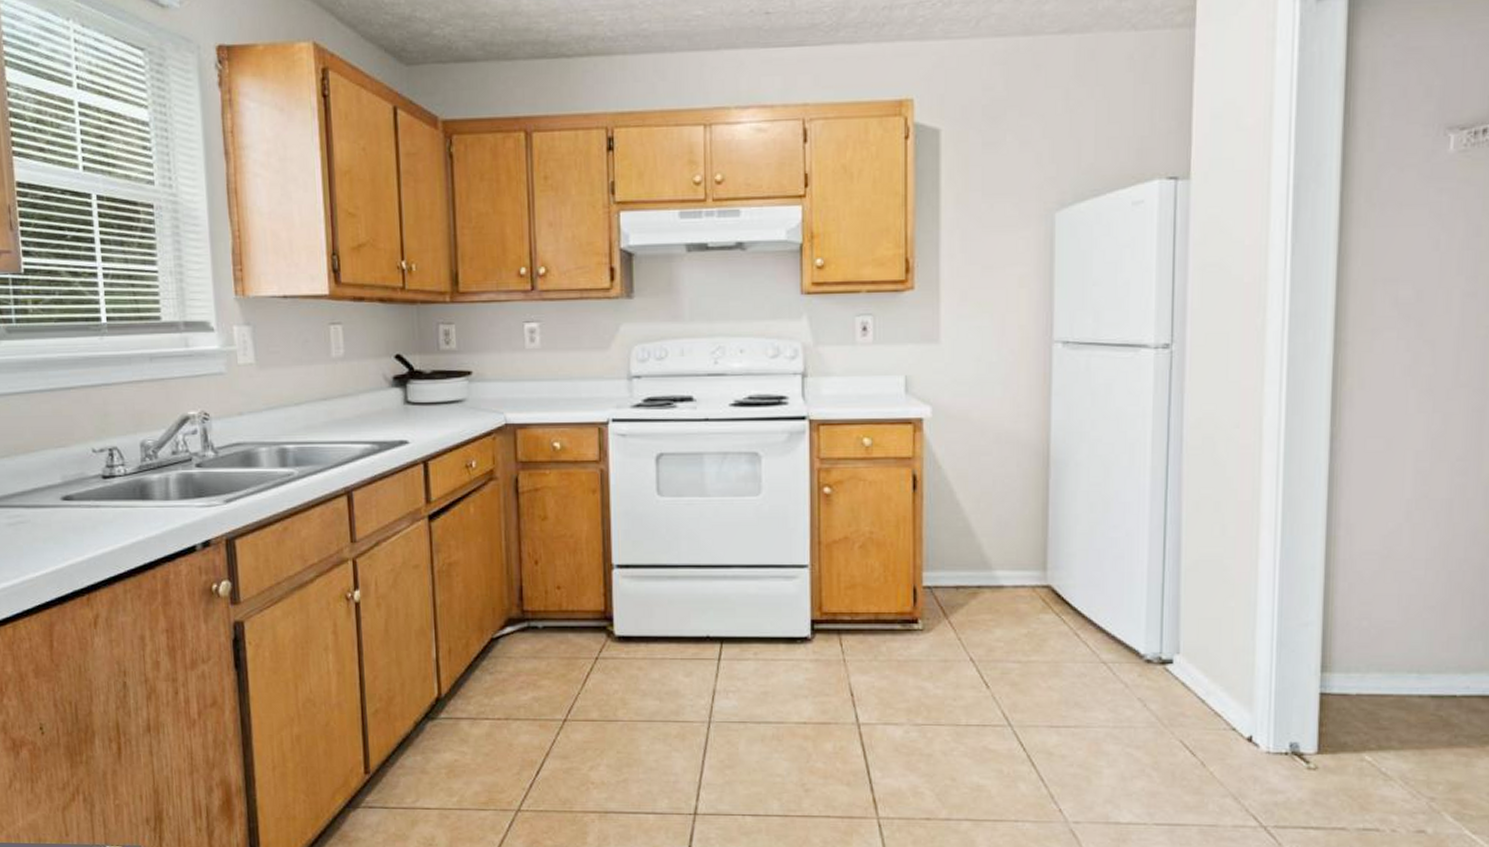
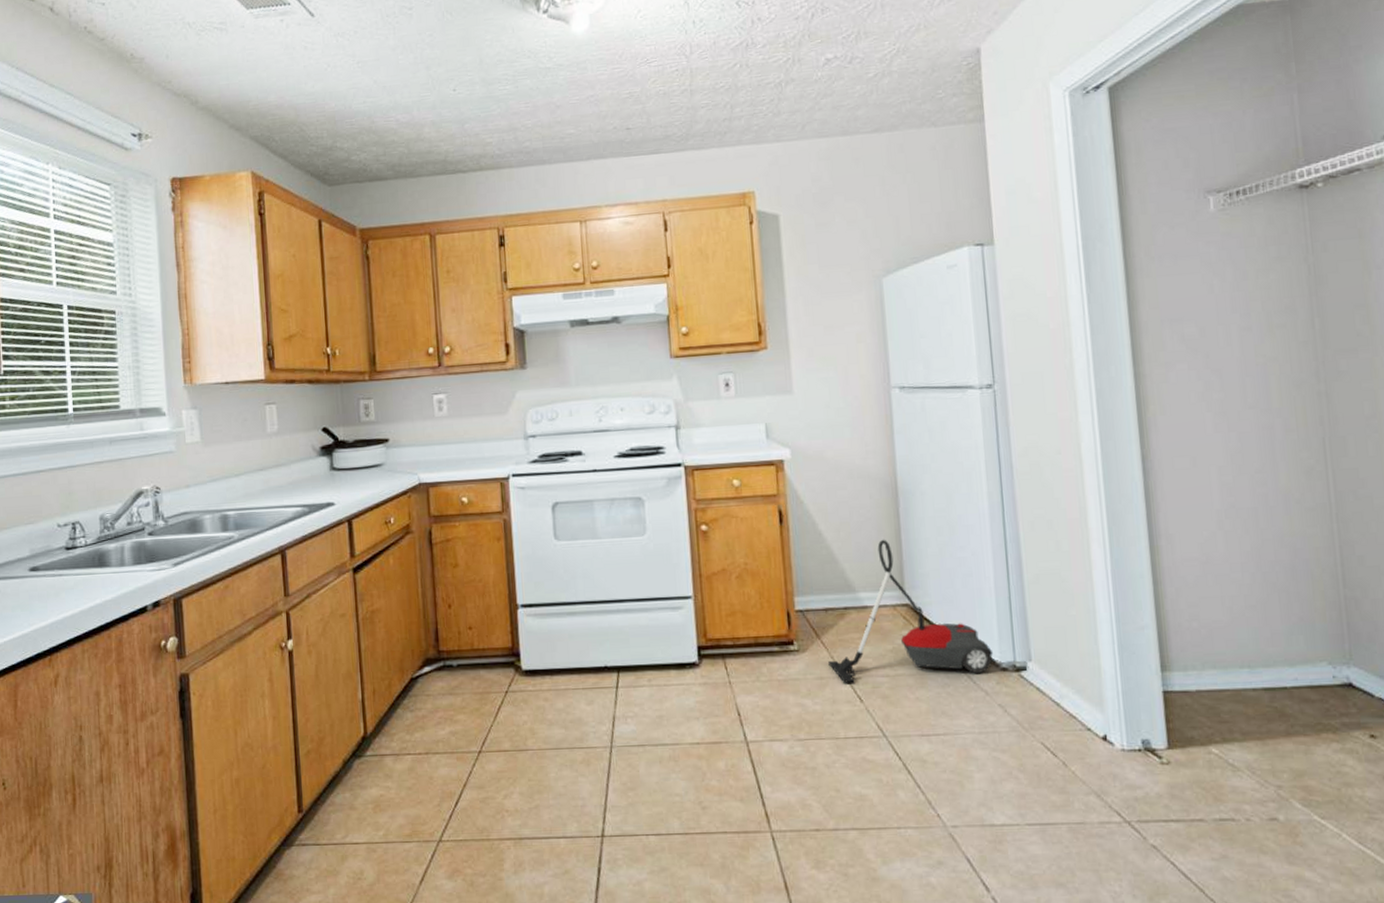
vacuum cleaner: none [955,513,1139,667] -> present [828,539,994,683]

